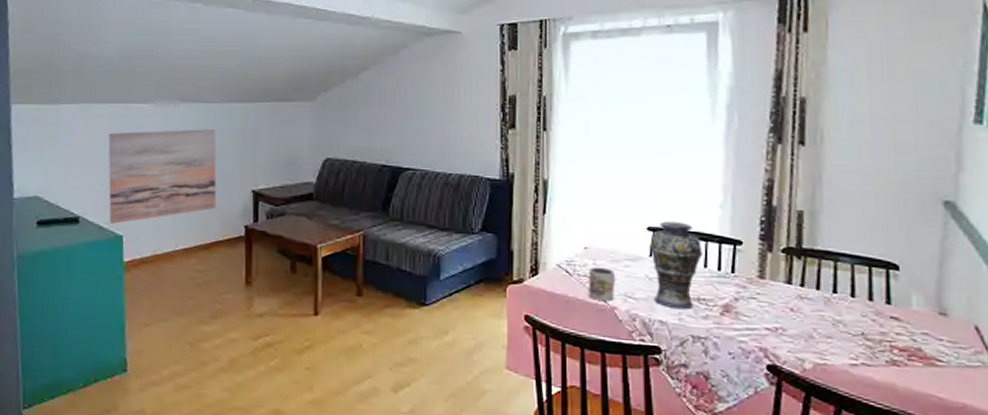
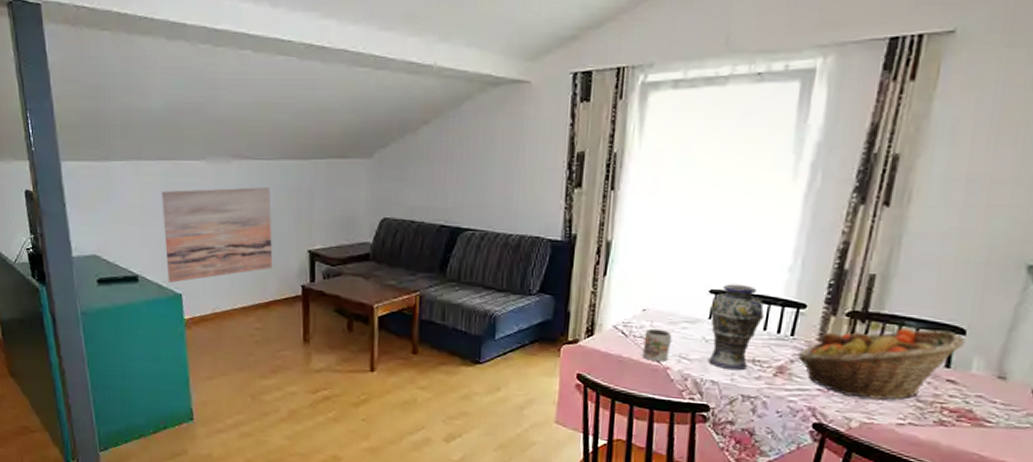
fruit basket: none [741,264,900,339] -> present [797,328,965,400]

